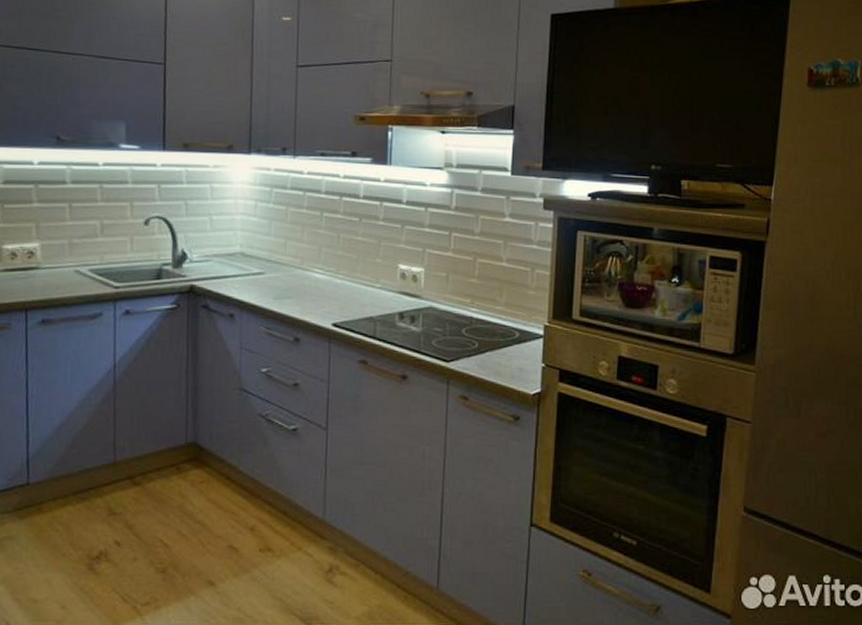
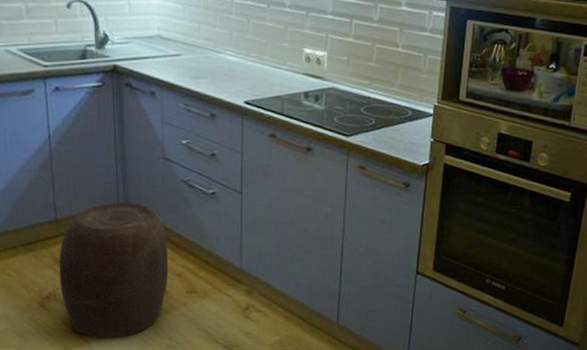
stool: none [113,441,241,609] -> present [58,202,169,338]

